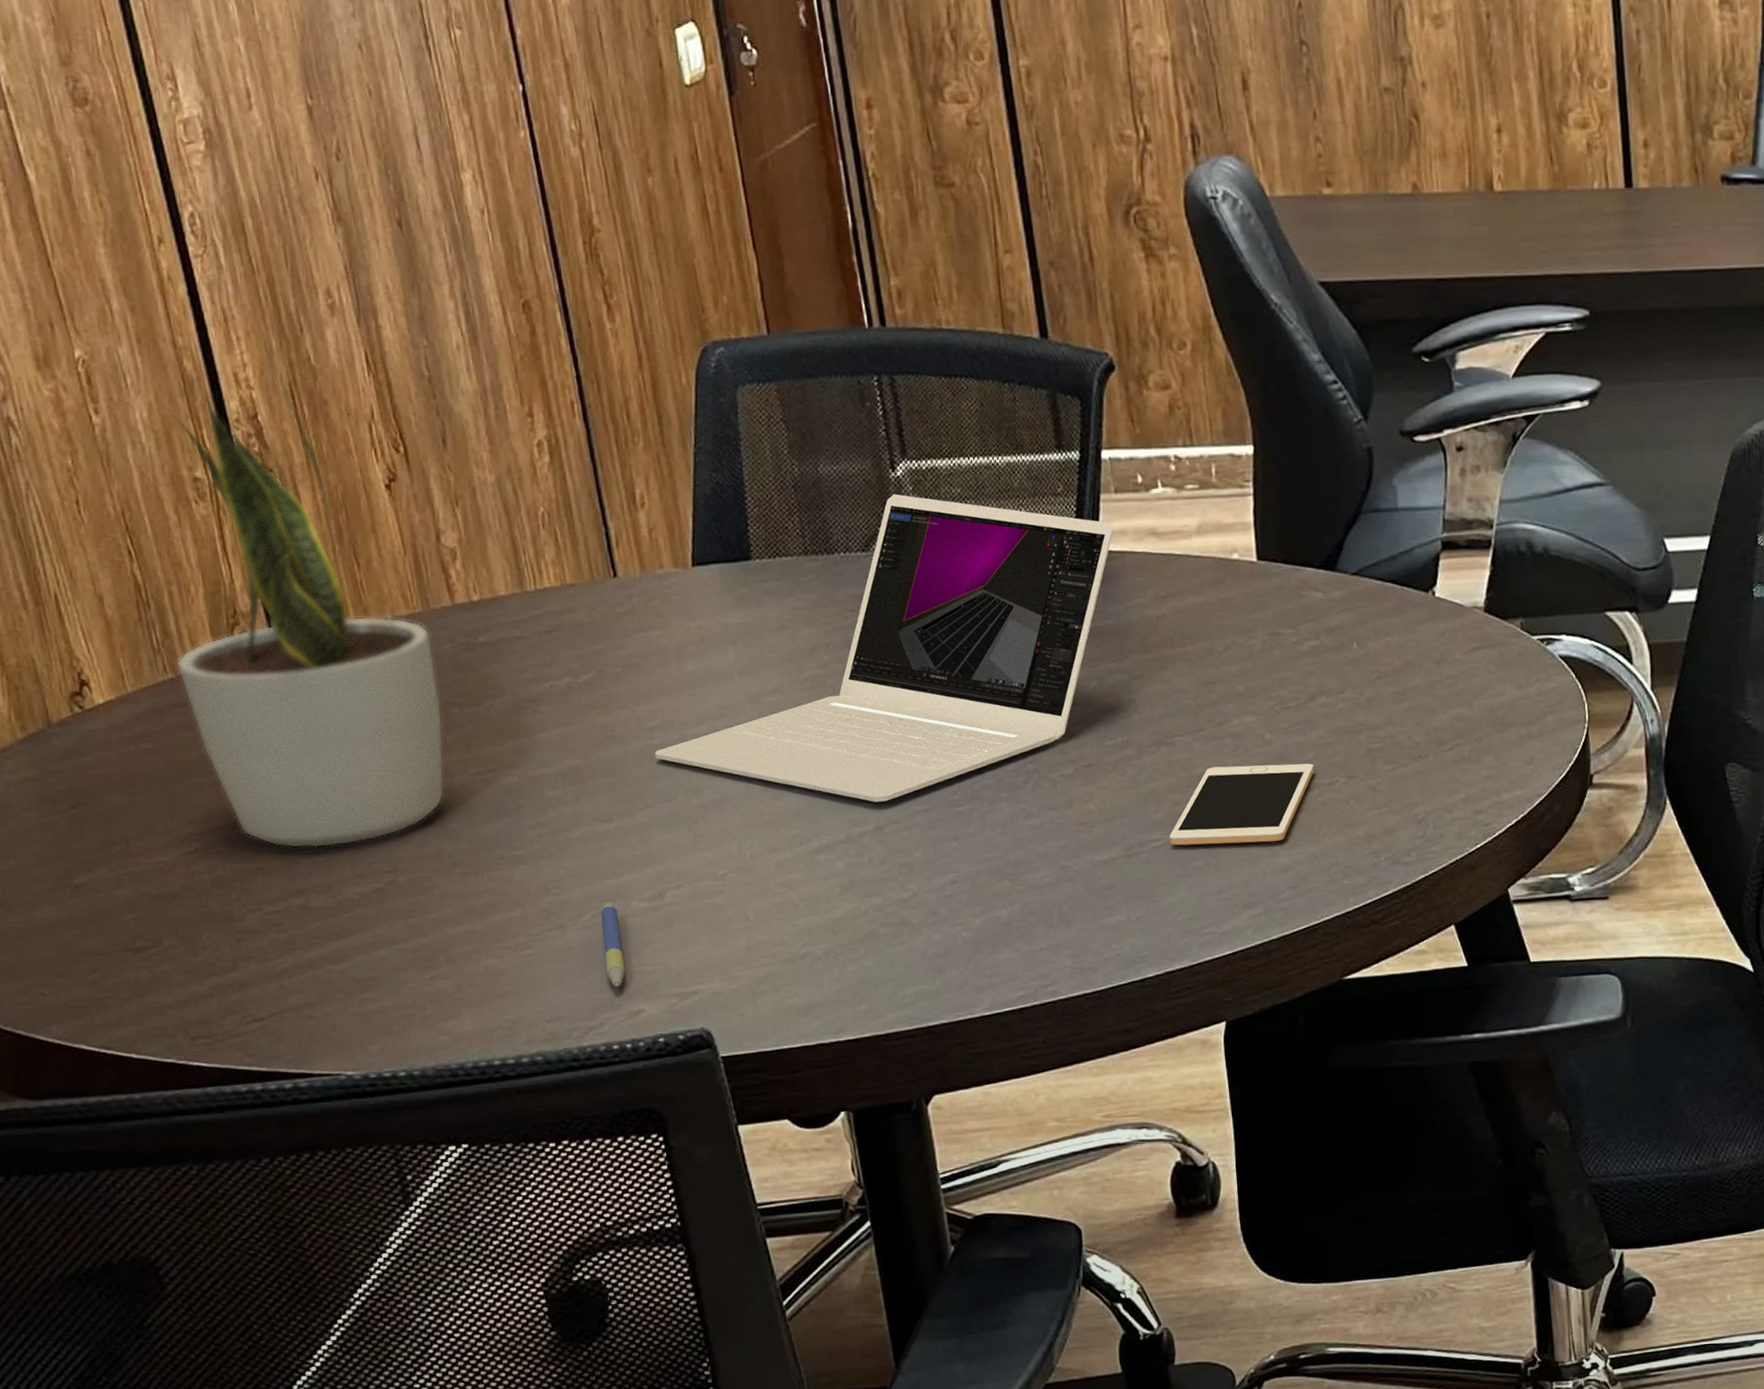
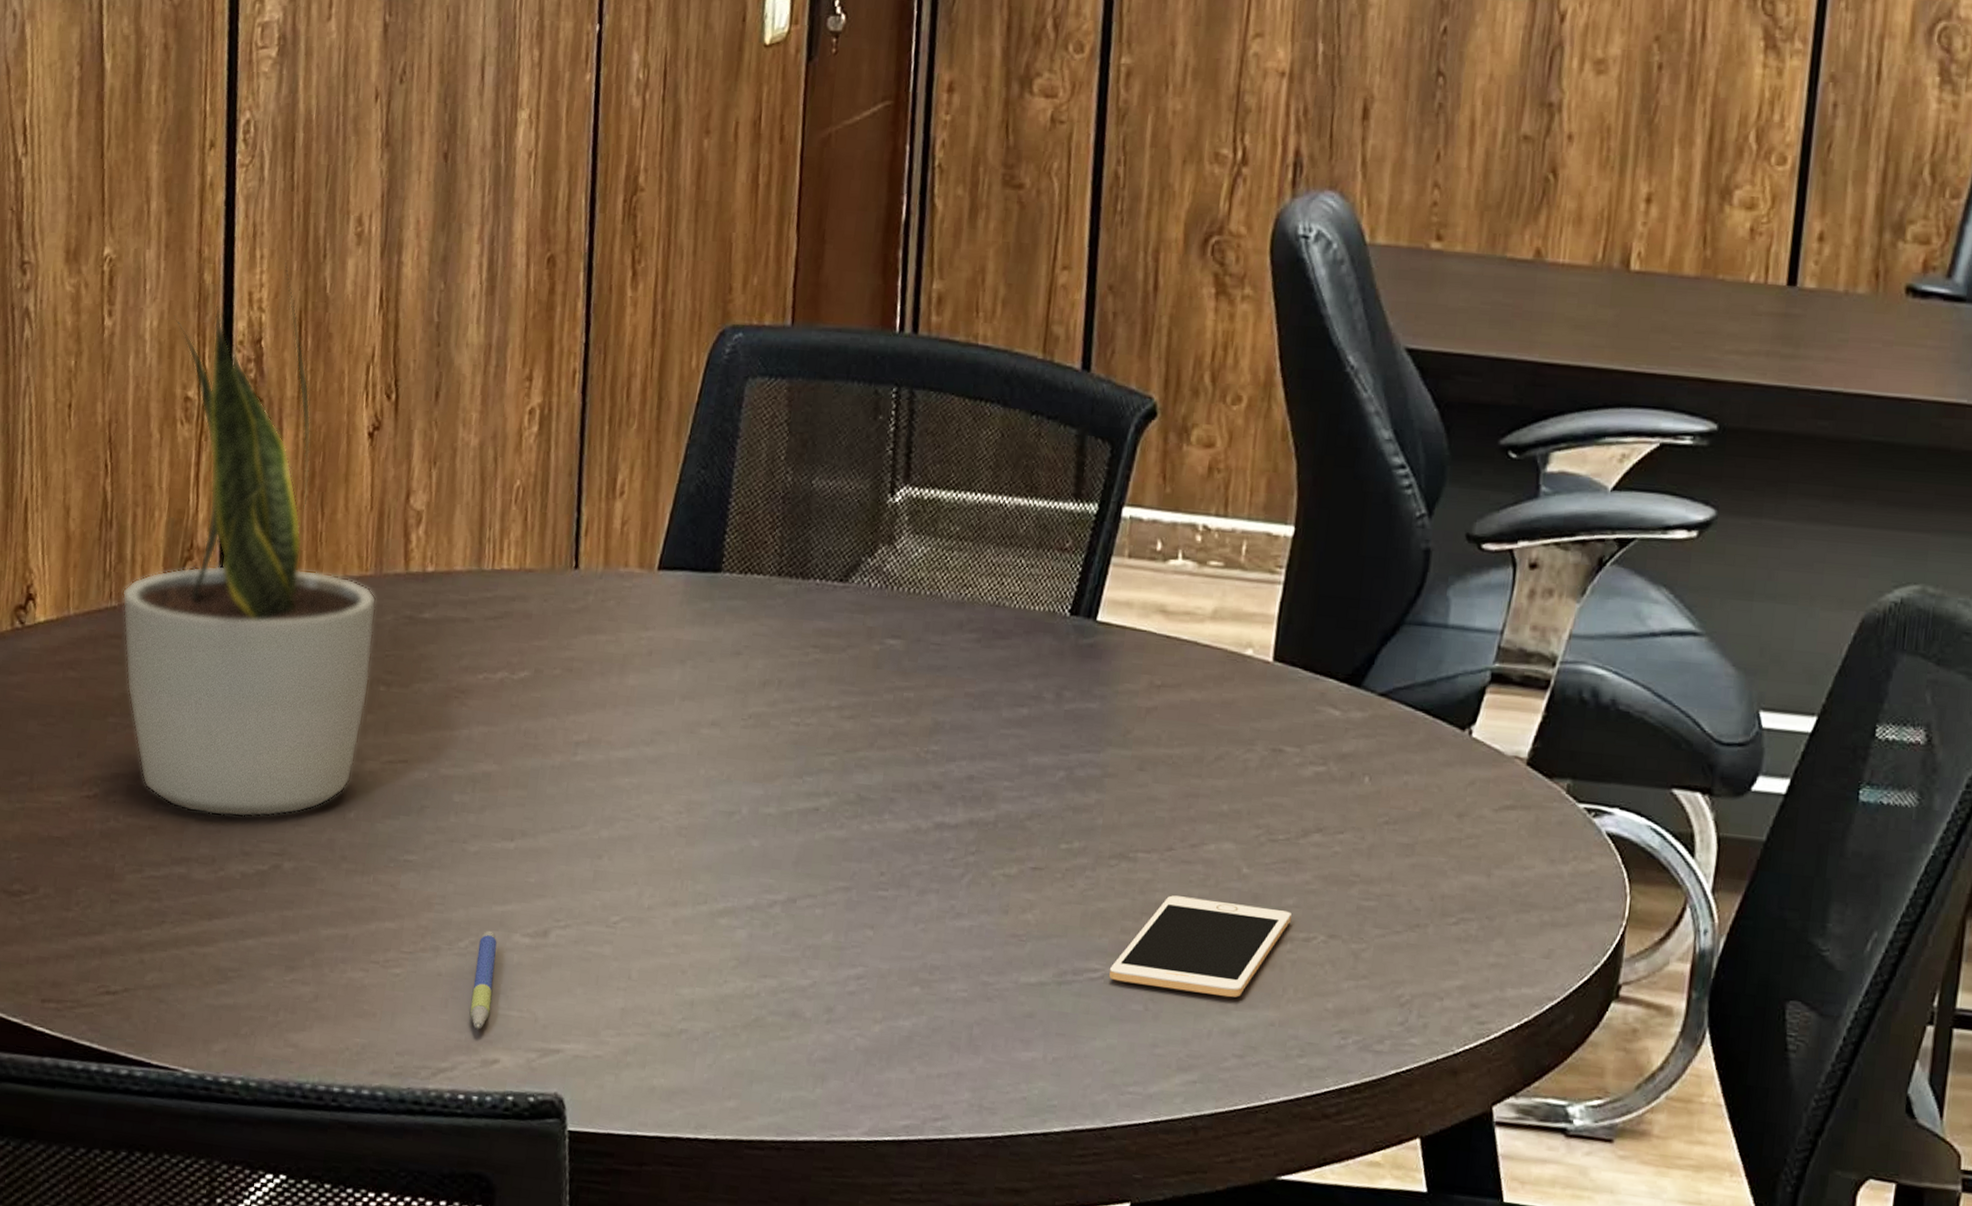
laptop: present [655,494,1113,802] -> none [574,522,1118,871]

